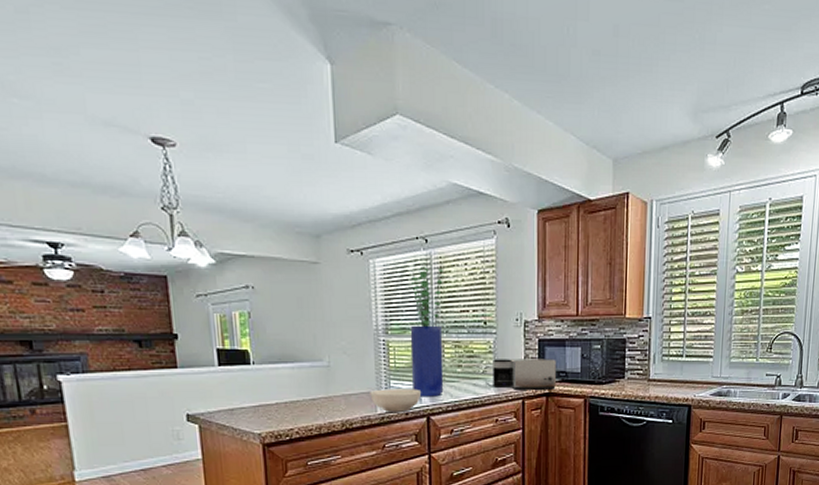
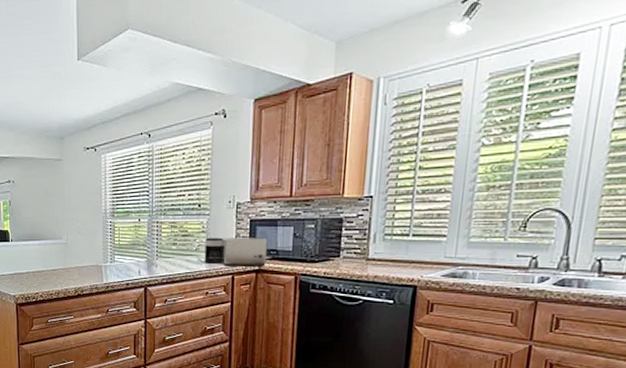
bowl: present [370,388,422,412] -> none [98,263,141,282]
vase: present [410,264,445,397] -> none [132,155,164,271]

